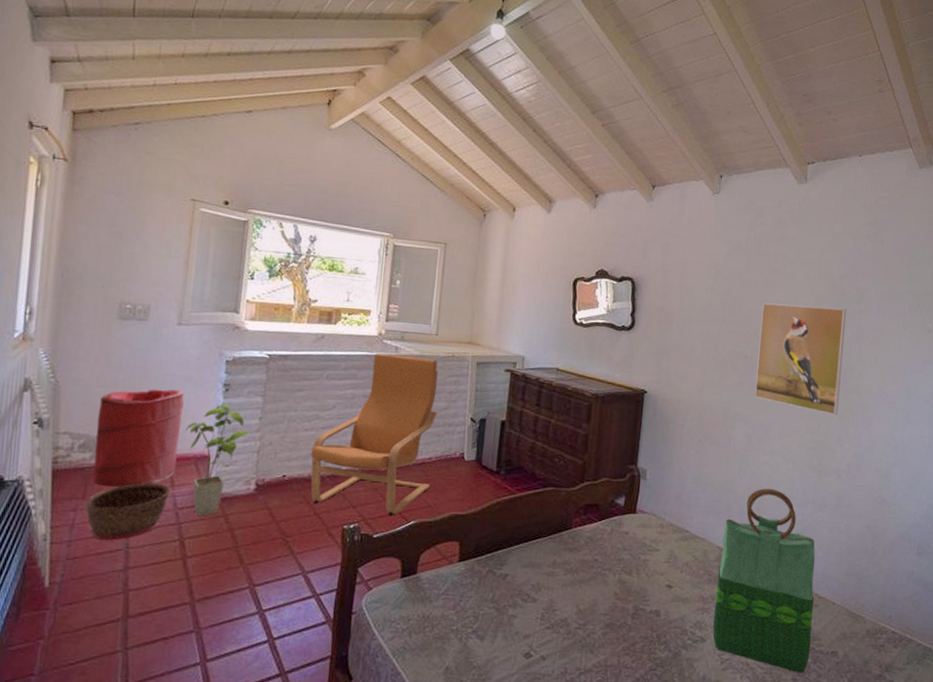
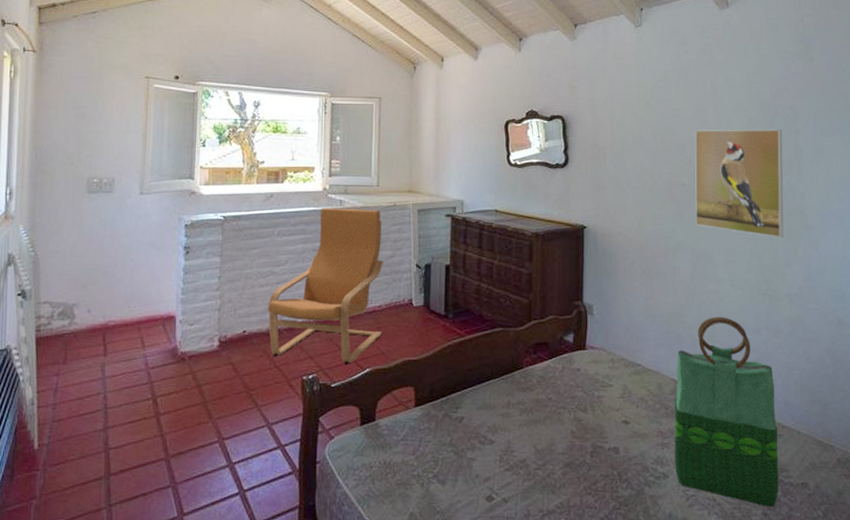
basket: present [85,483,170,541] -> none [67,345,141,402]
laundry hamper: present [92,389,184,488] -> none [72,254,149,351]
house plant: present [185,404,253,516] -> none [152,267,213,375]

